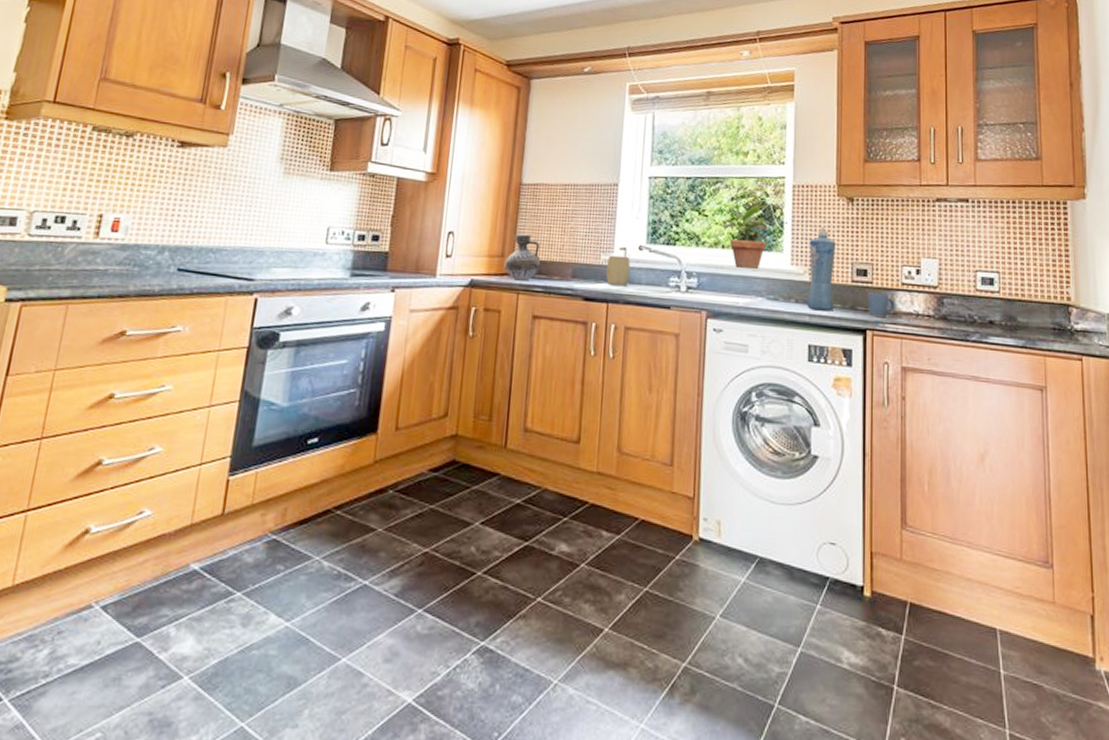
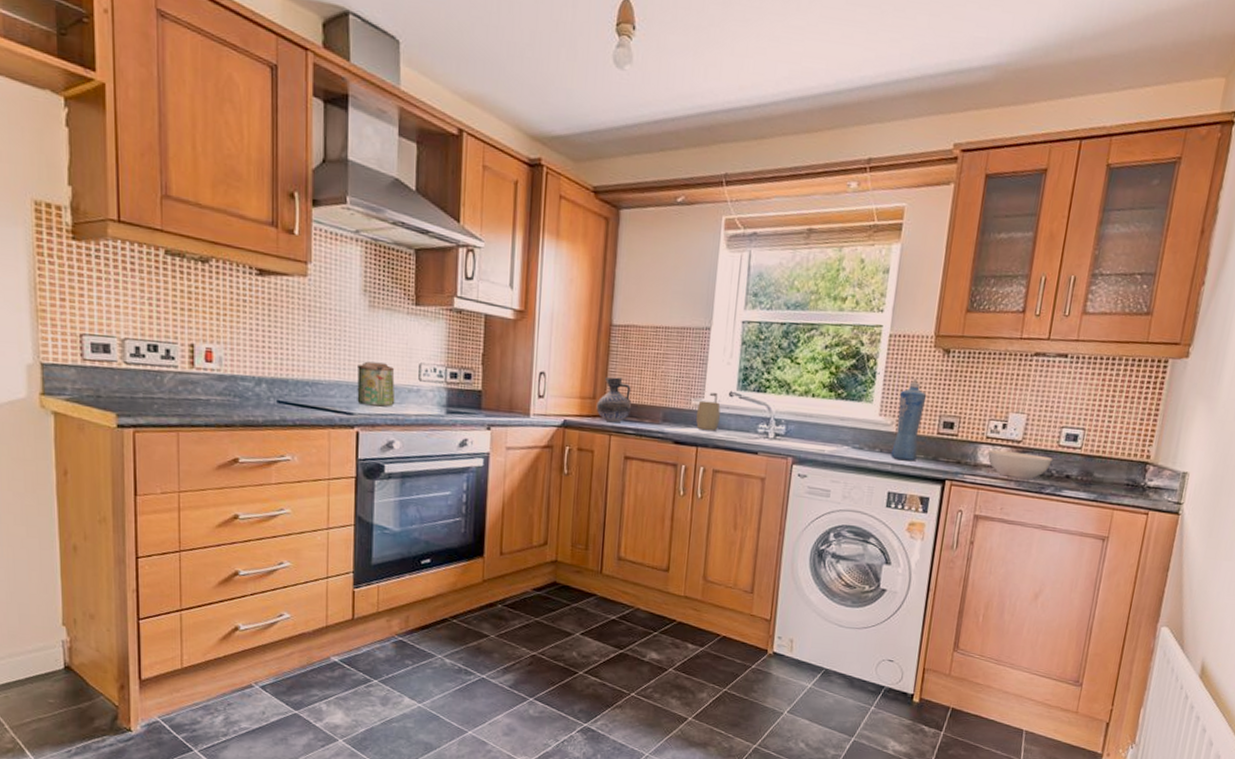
canister: none [260,226,301,272] -> present [357,361,395,407]
potted plant: present [722,205,769,270] -> none [813,354,863,420]
mug: present [868,291,895,318] -> none [950,443,977,469]
bowl: none [906,297,972,326] -> present [988,450,1053,479]

